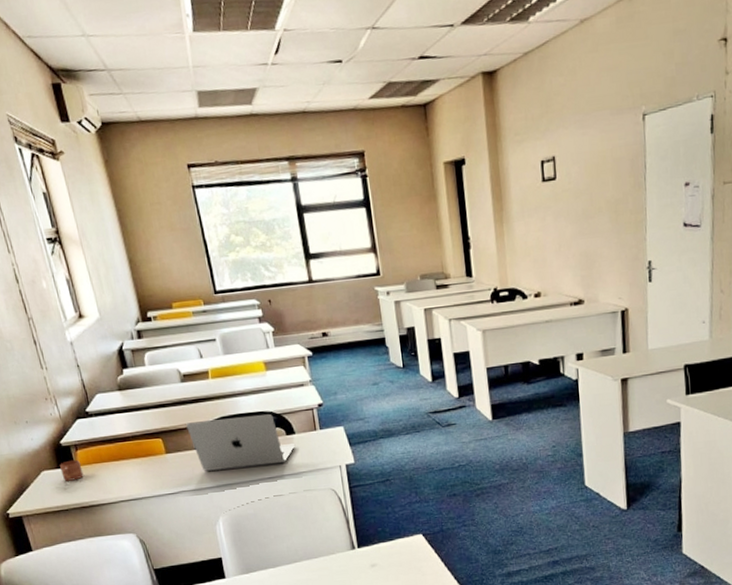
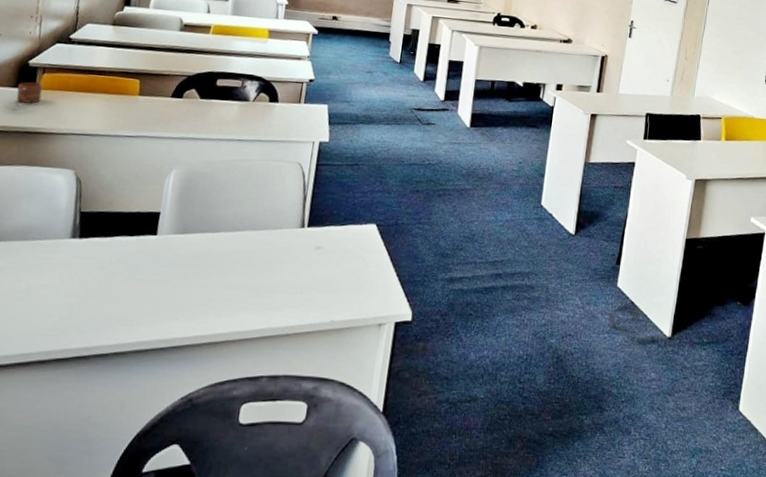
laptop: present [186,414,295,471] -> none [169,70,274,128]

